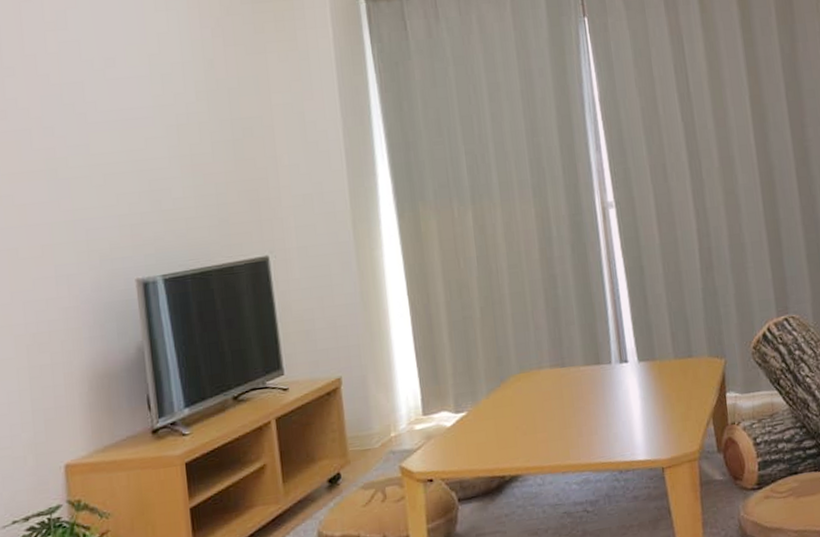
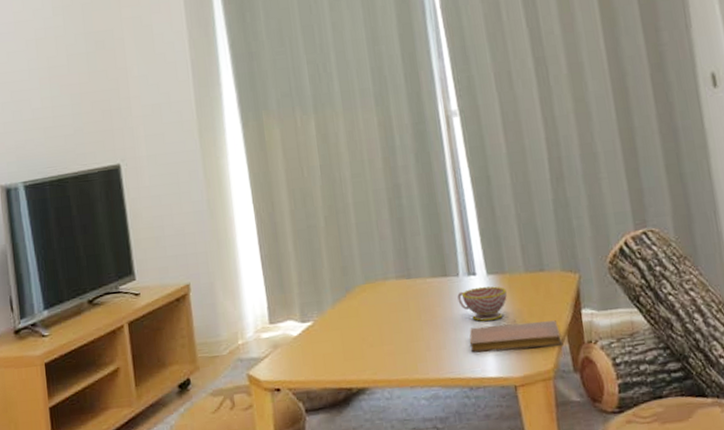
teacup: none [609,372,657,407] -> present [457,286,507,321]
notebook: none [620,404,708,438] -> present [469,320,562,353]

